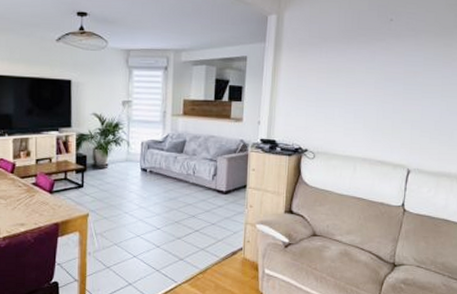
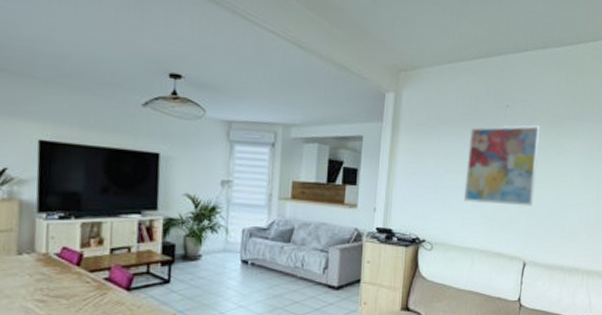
wall art: none [345,36,427,116] -> present [463,124,541,207]

